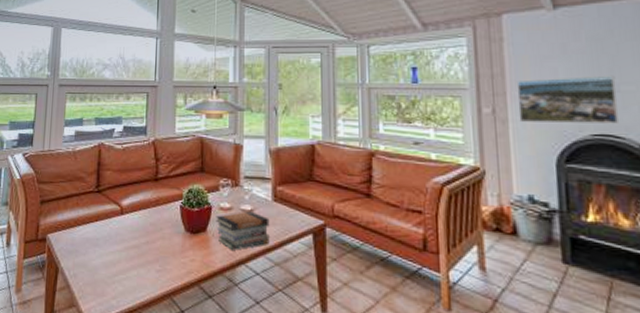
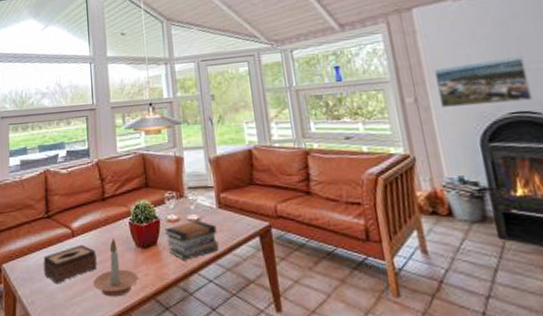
tissue box: none [88,223,144,260] -> present [43,244,97,285]
candle holder: none [137,219,184,280] -> present [93,238,138,297]

